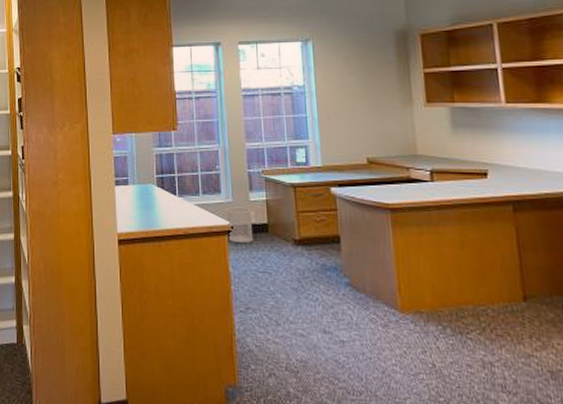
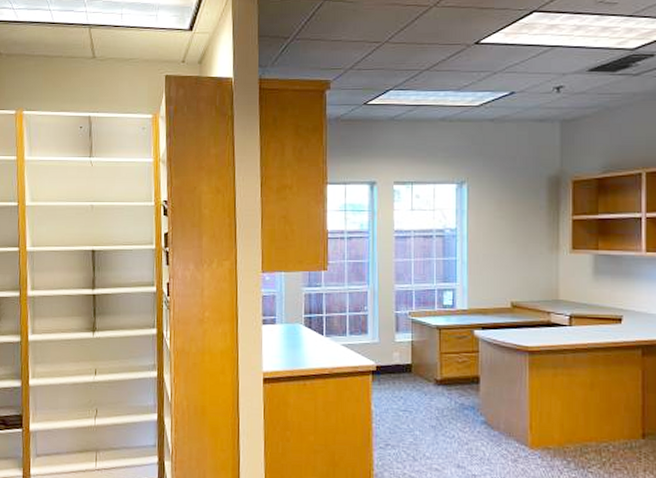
wastebasket: present [225,207,254,244] -> none [371,347,397,383]

